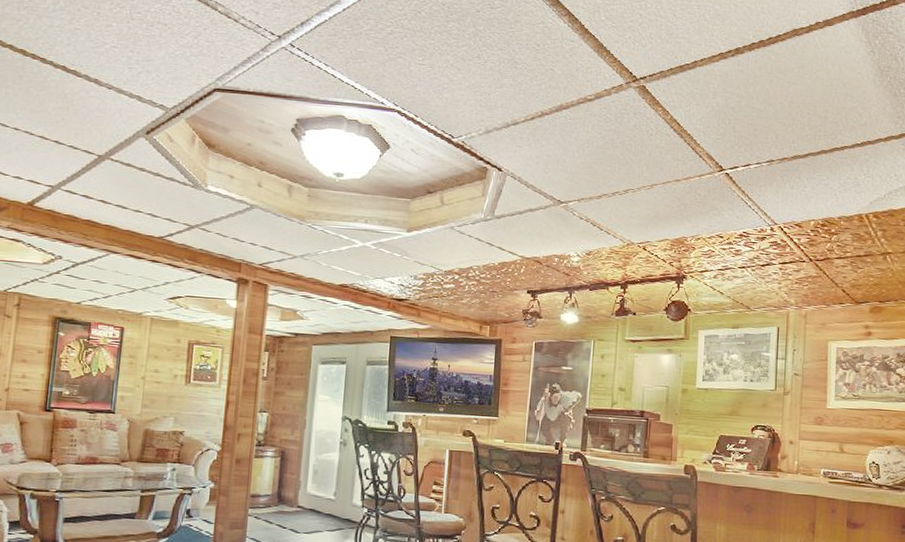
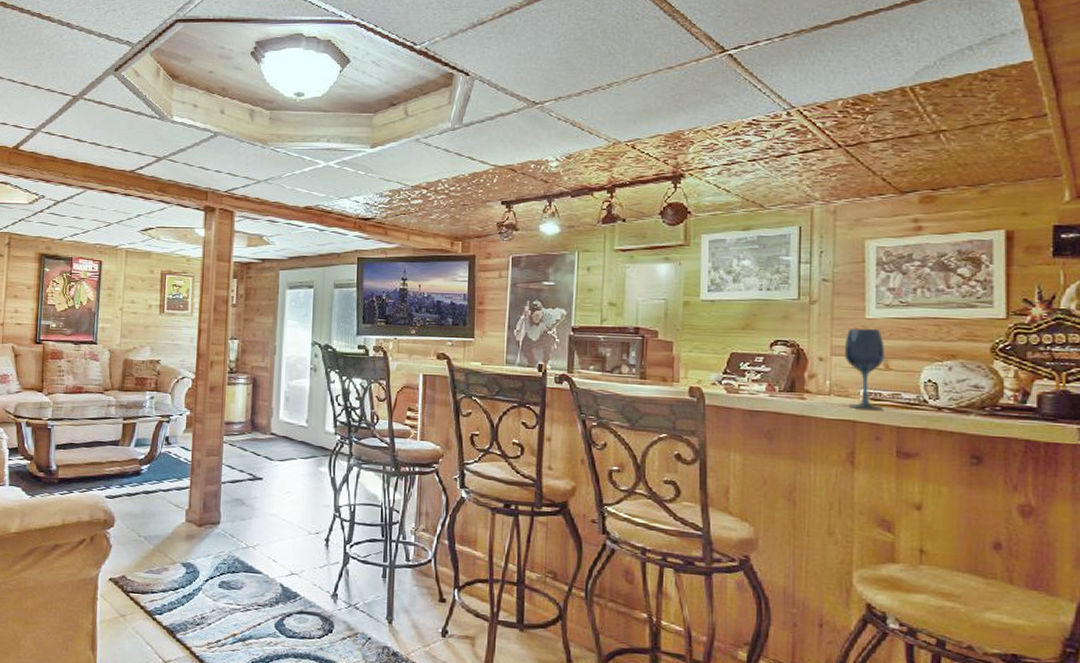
wineglass: none [809,417,841,487] -> present [844,329,886,410]

